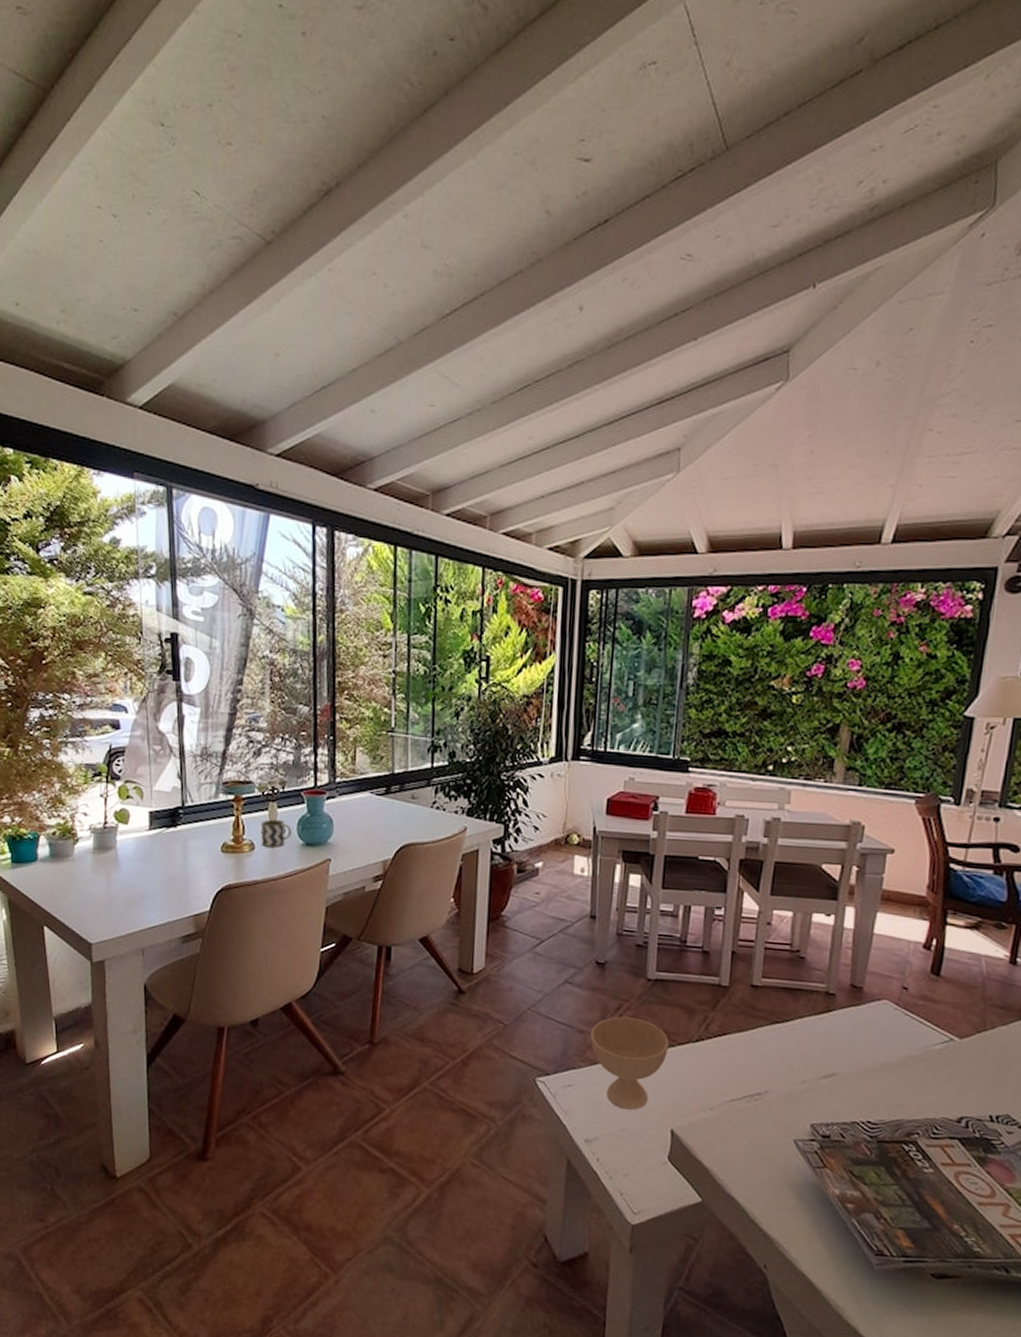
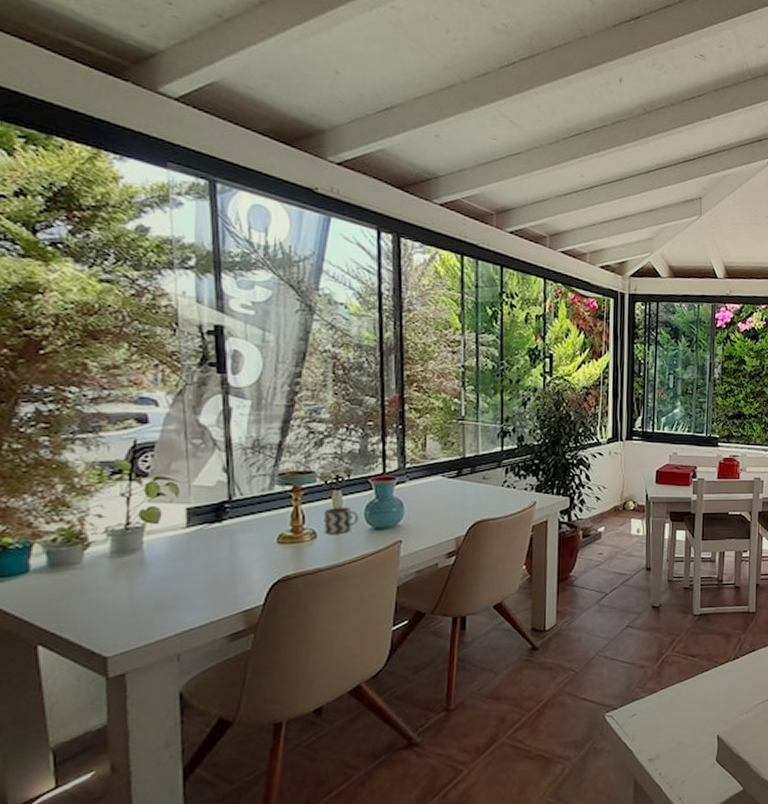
bowl: present [590,1016,669,1110] -> none [649,648,712,727]

